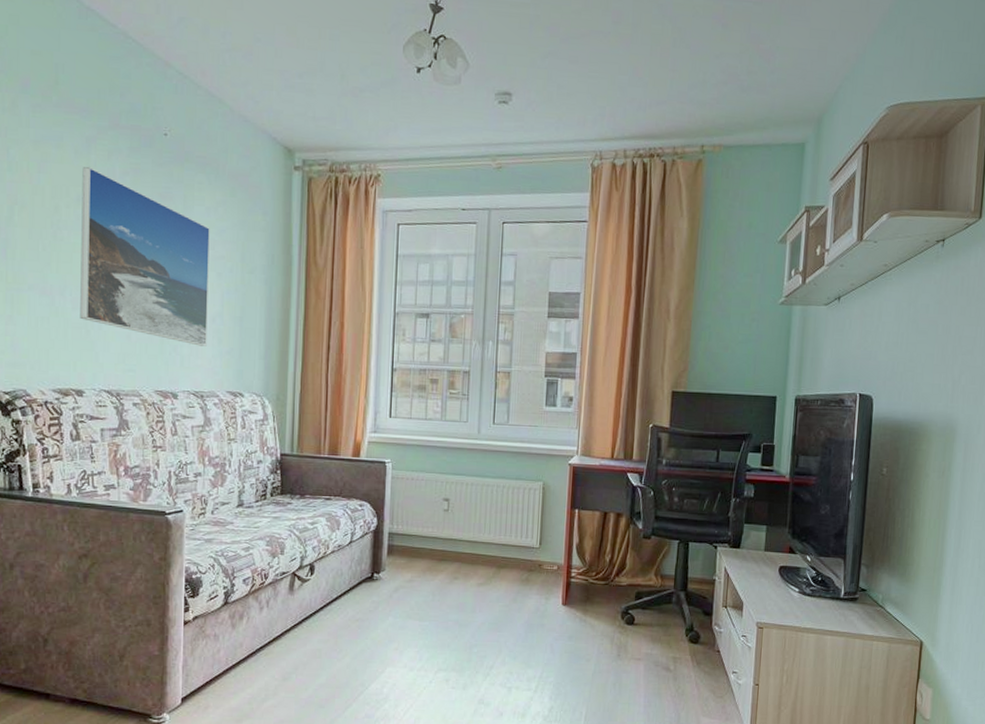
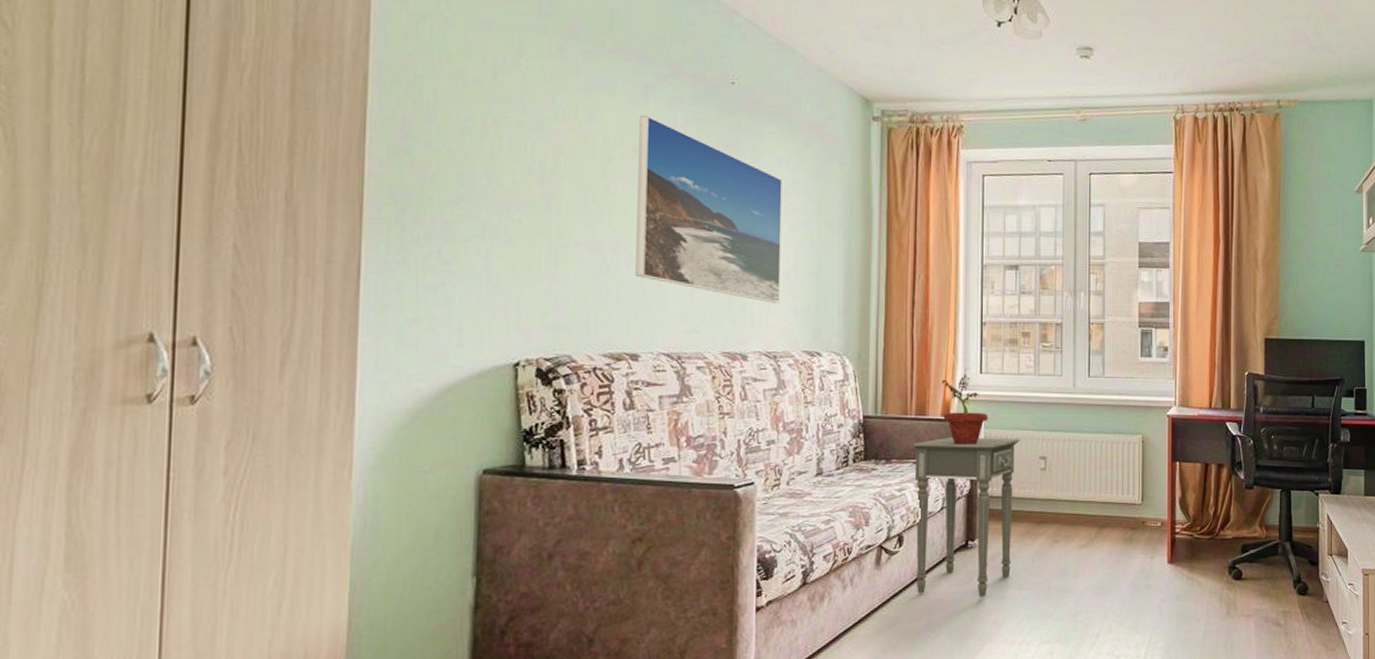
side table: none [325,477,425,625] -> present [913,438,1020,597]
potted plant: none [354,417,396,484] -> present [942,374,988,444]

